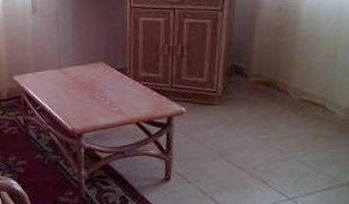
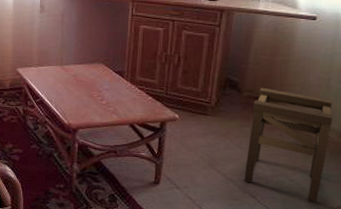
stool: none [254,70,341,180] -> present [244,87,333,202]

